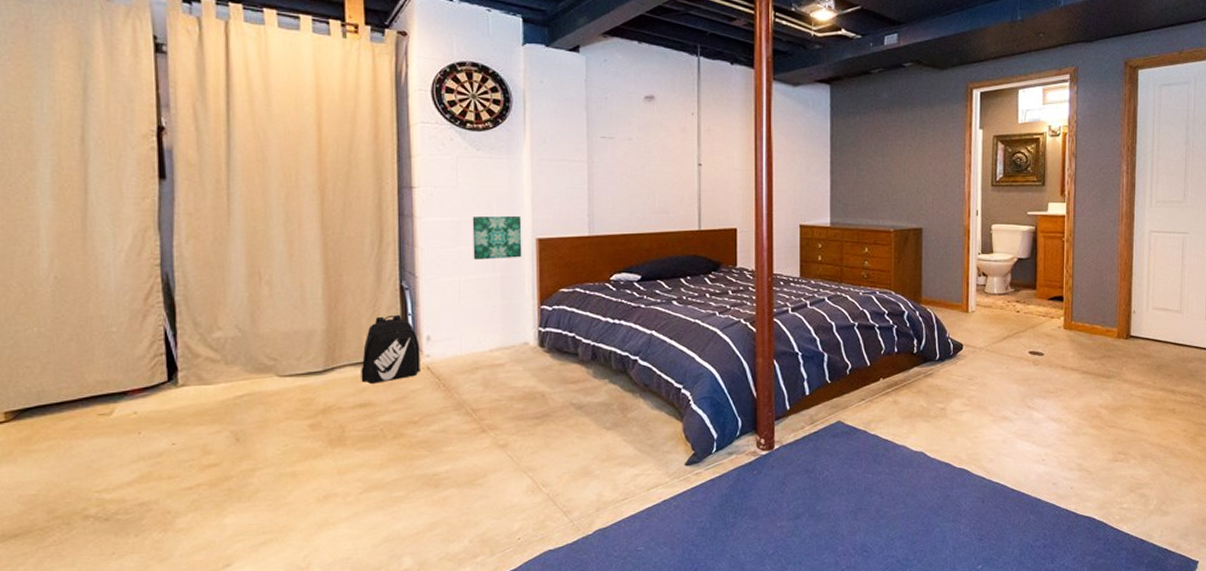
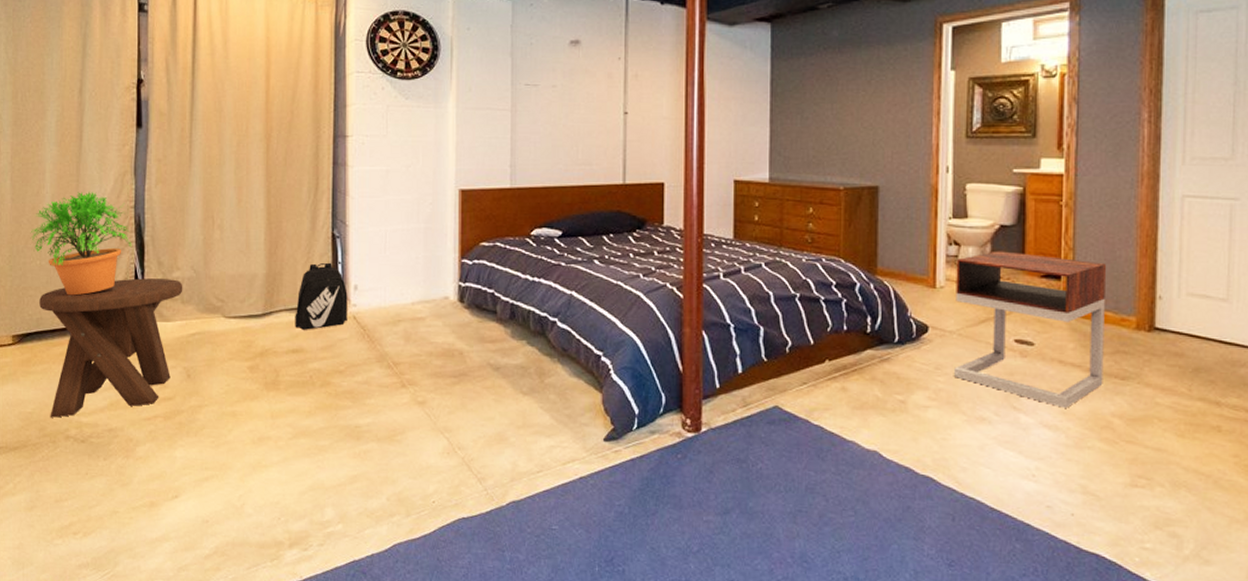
potted plant: none [22,249,159,364] -> present [30,191,132,296]
music stool: none [39,340,227,498] -> present [39,278,183,418]
wall art: present [472,215,522,260] -> none [399,165,446,210]
nightstand: none [983,279,1096,404] -> present [954,251,1106,408]

